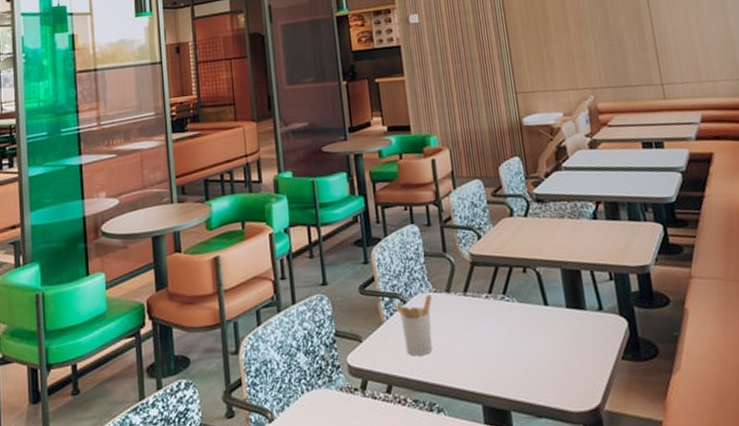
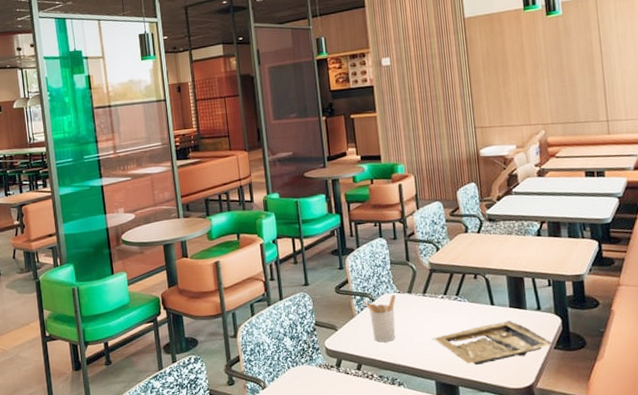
tray: none [477,324,622,384] -> present [432,320,555,366]

